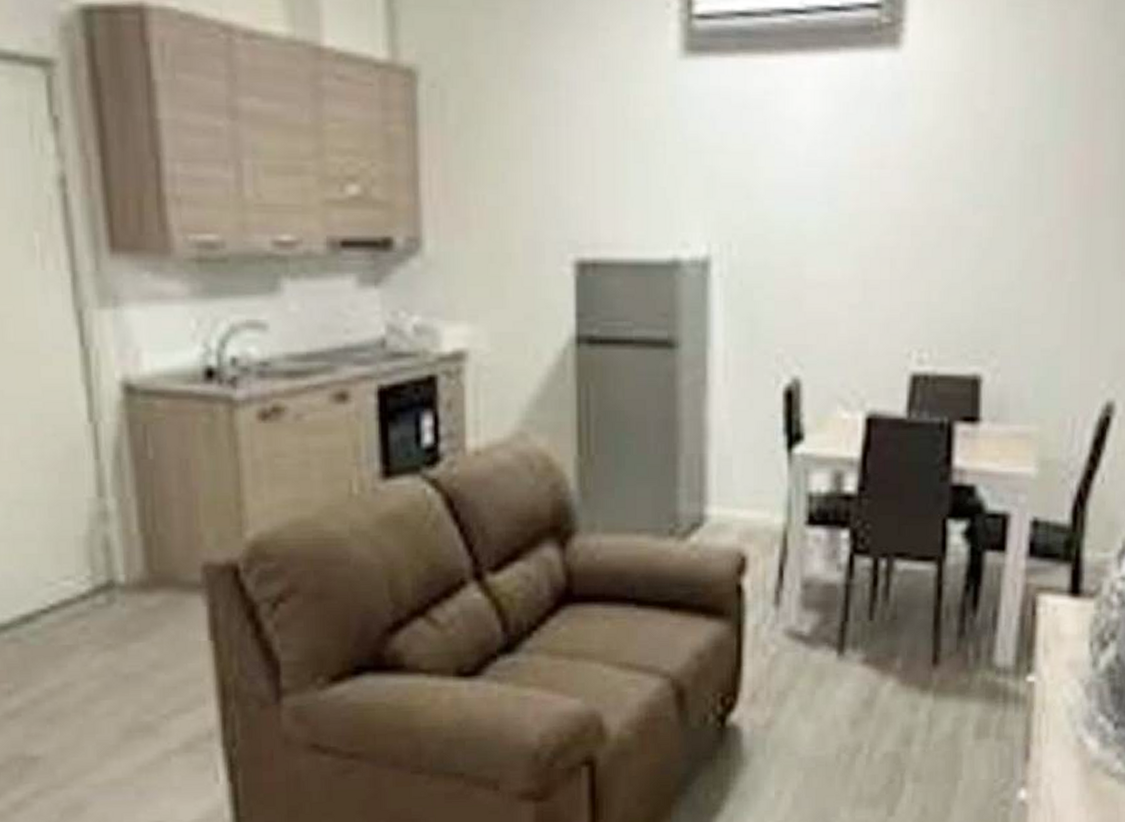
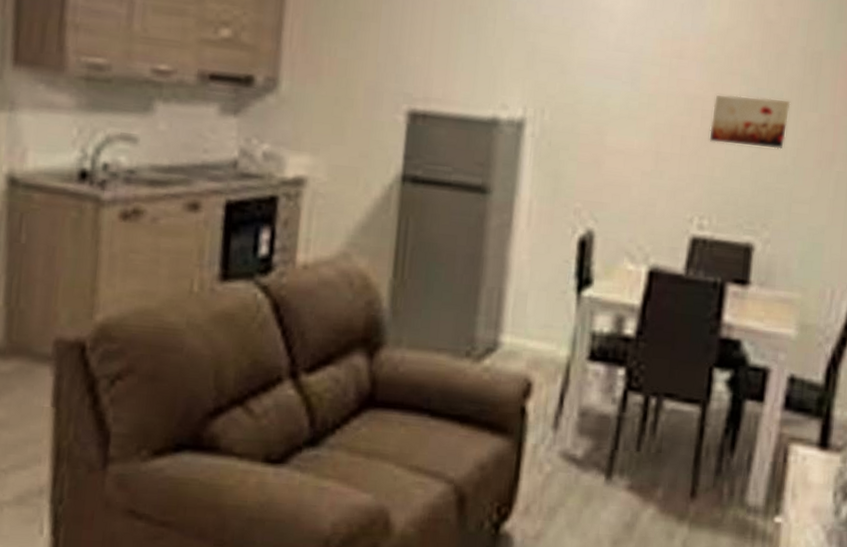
wall art: none [922,205,1012,263] -> present [709,95,791,149]

